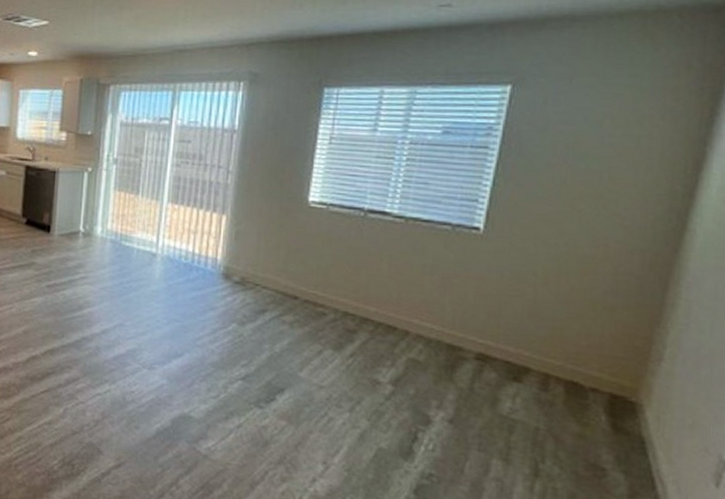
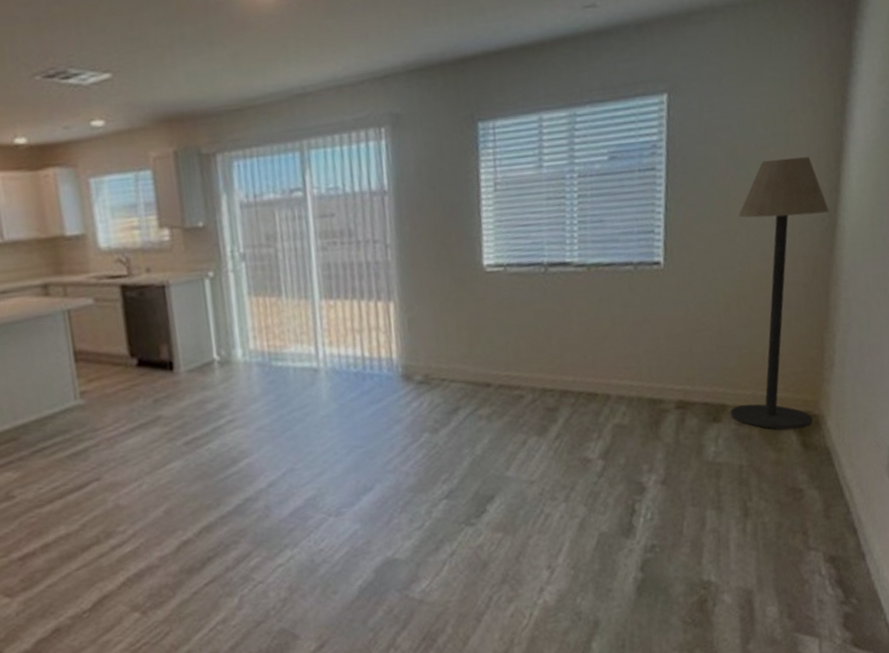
floor lamp: none [533,156,679,411] -> present [730,157,829,430]

